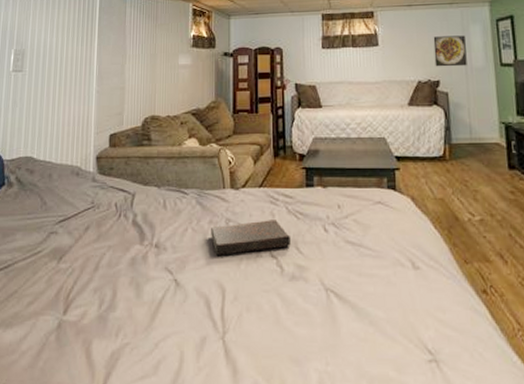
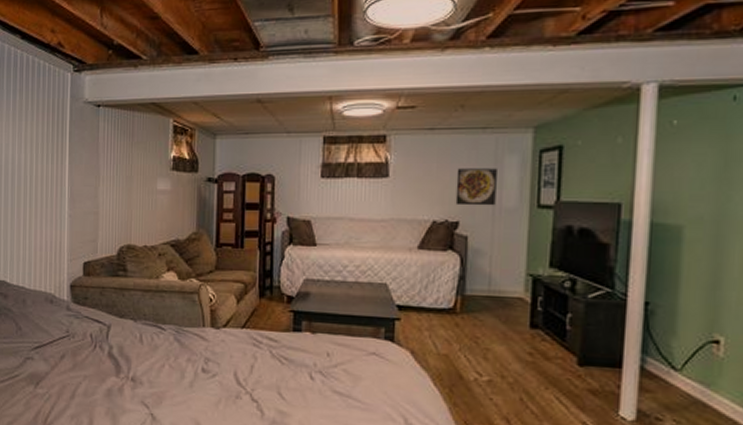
book: present [211,220,290,257] -> none [189,362,273,395]

